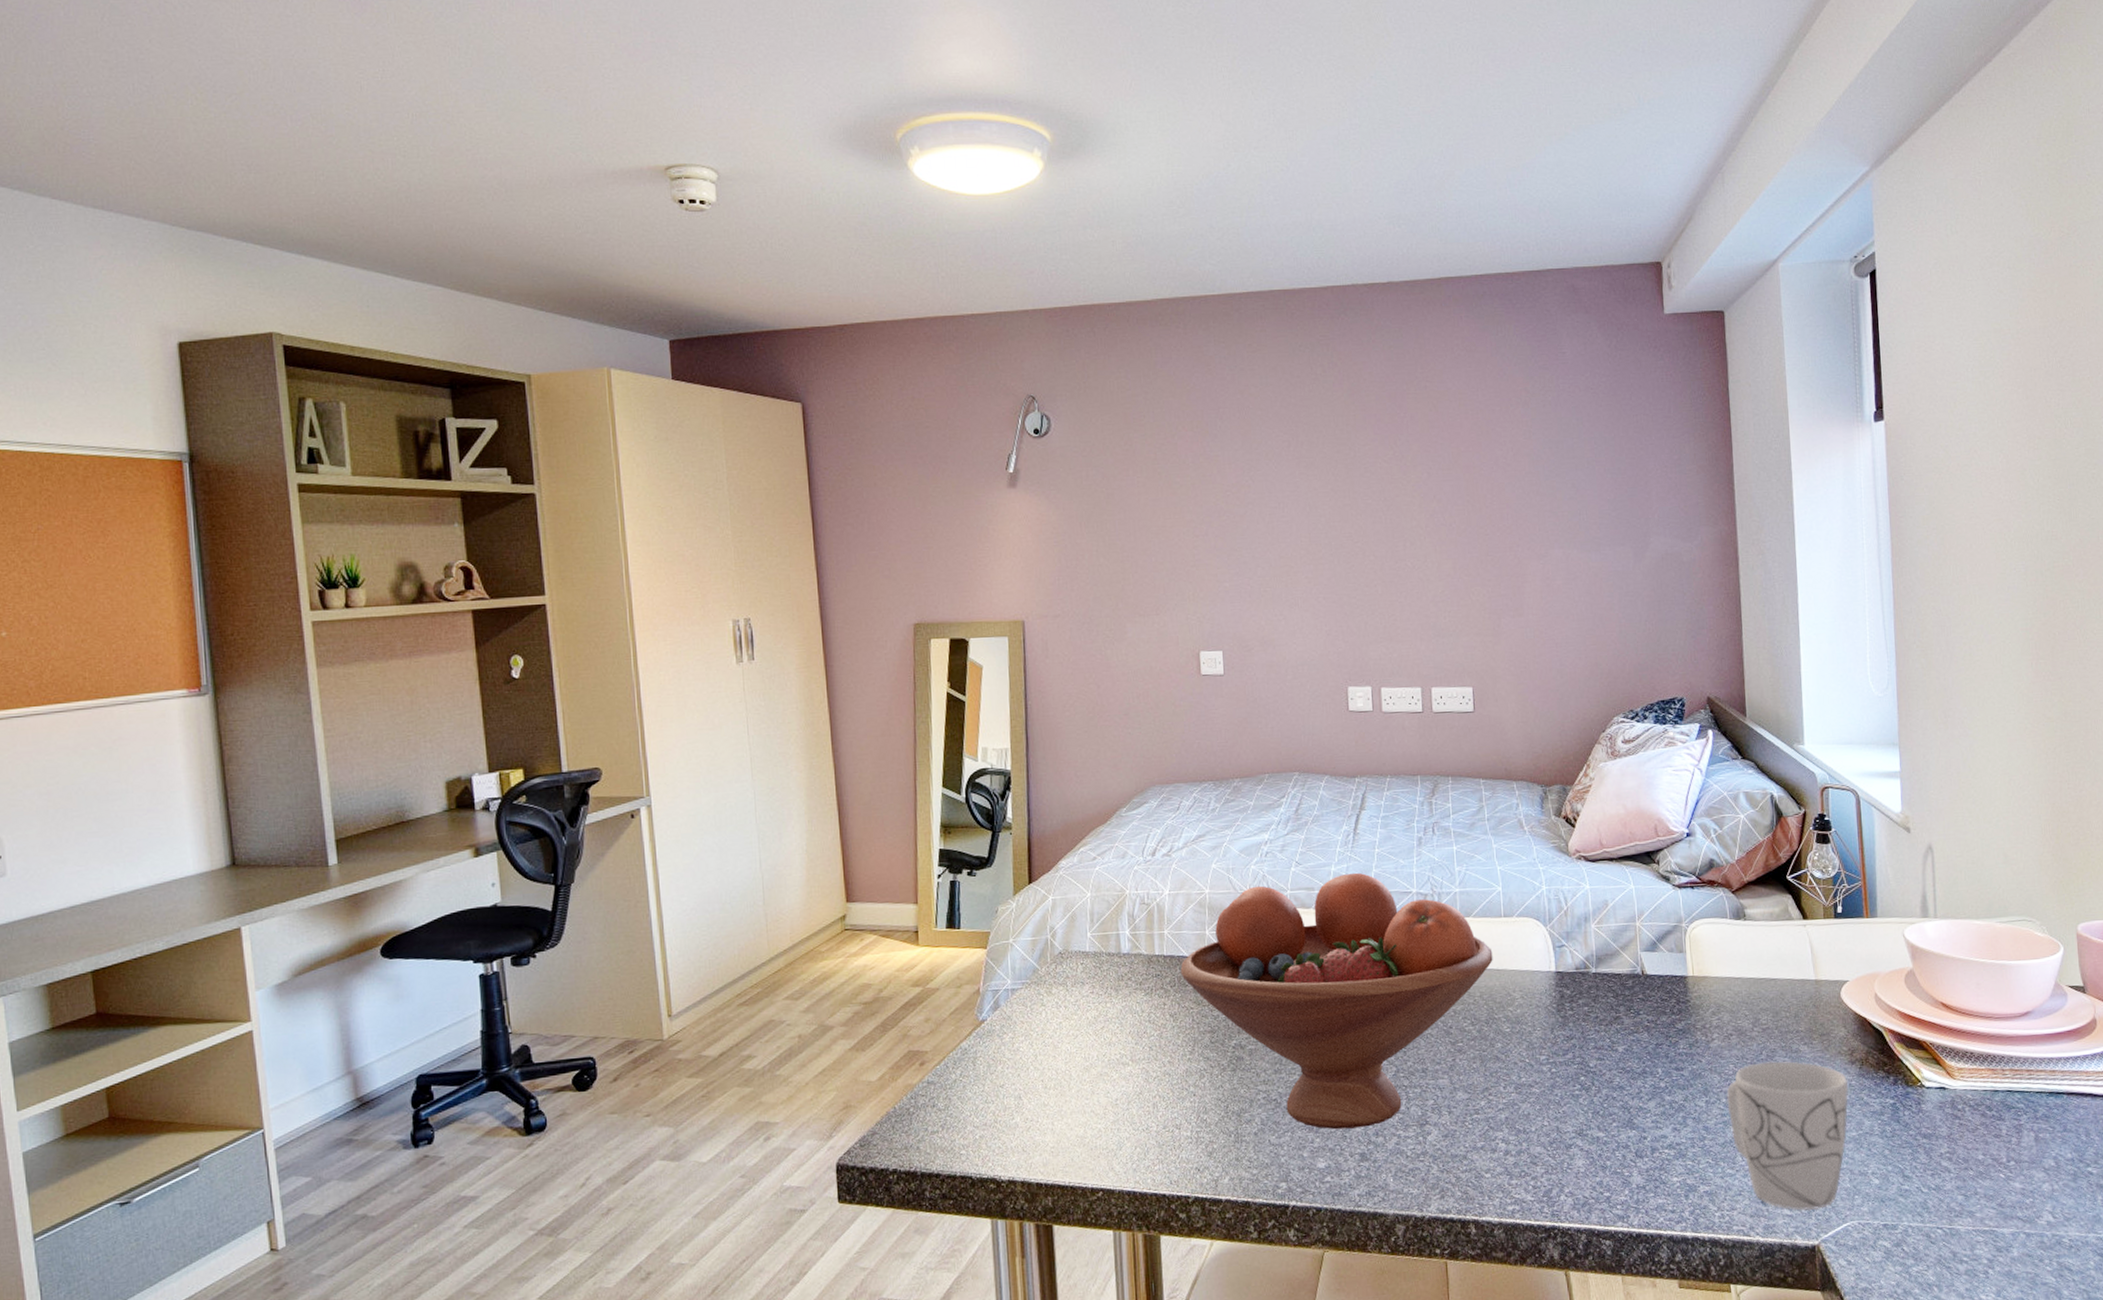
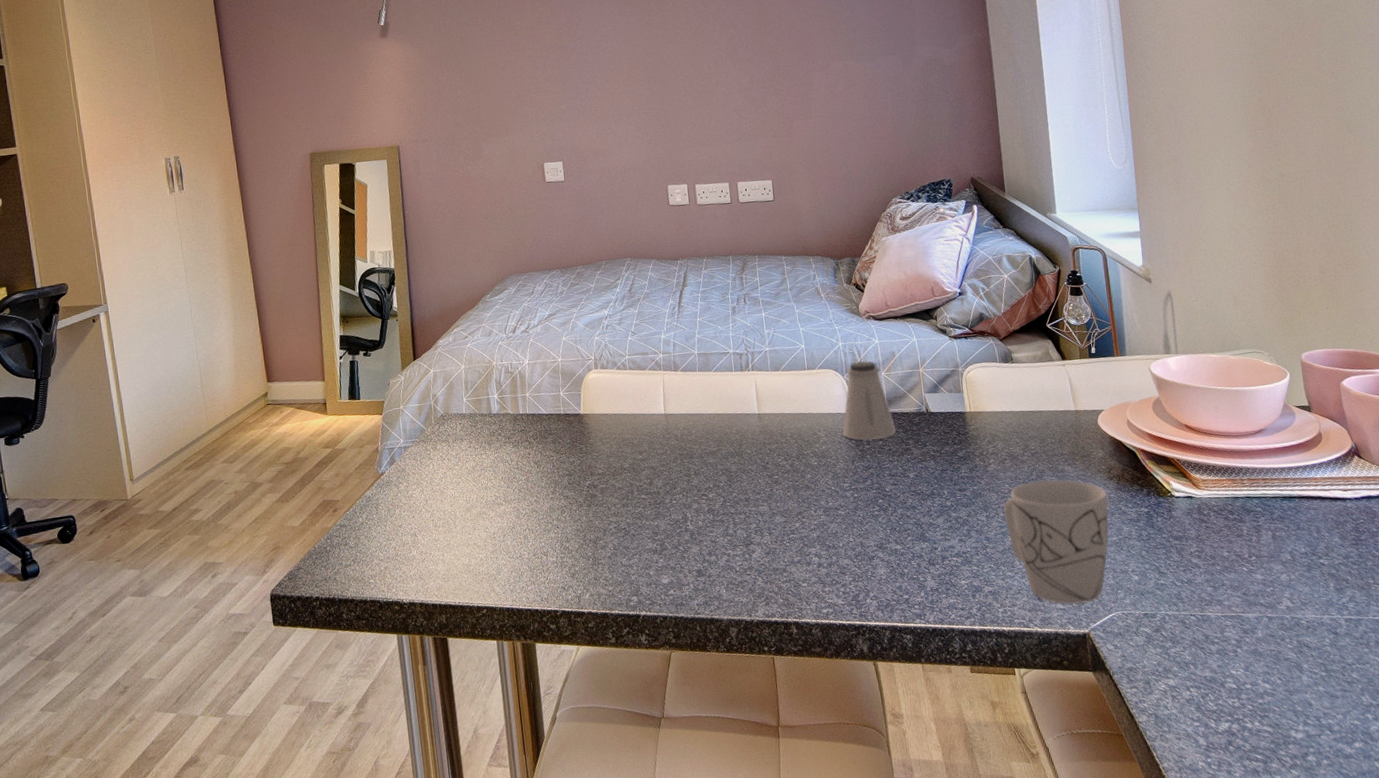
fruit bowl: present [1180,872,1493,1130] -> none [541,338,800,552]
saltshaker: none [1541,910,1606,1005] -> present [842,361,897,440]

